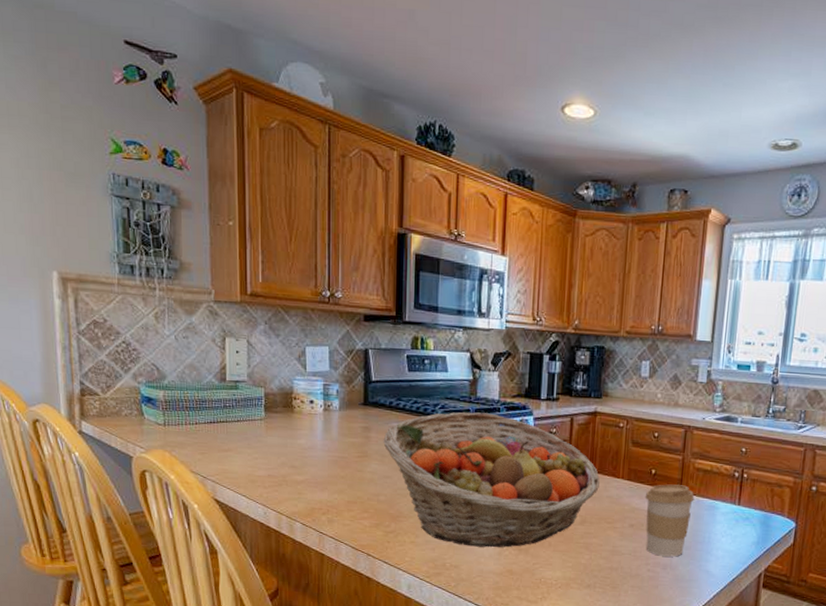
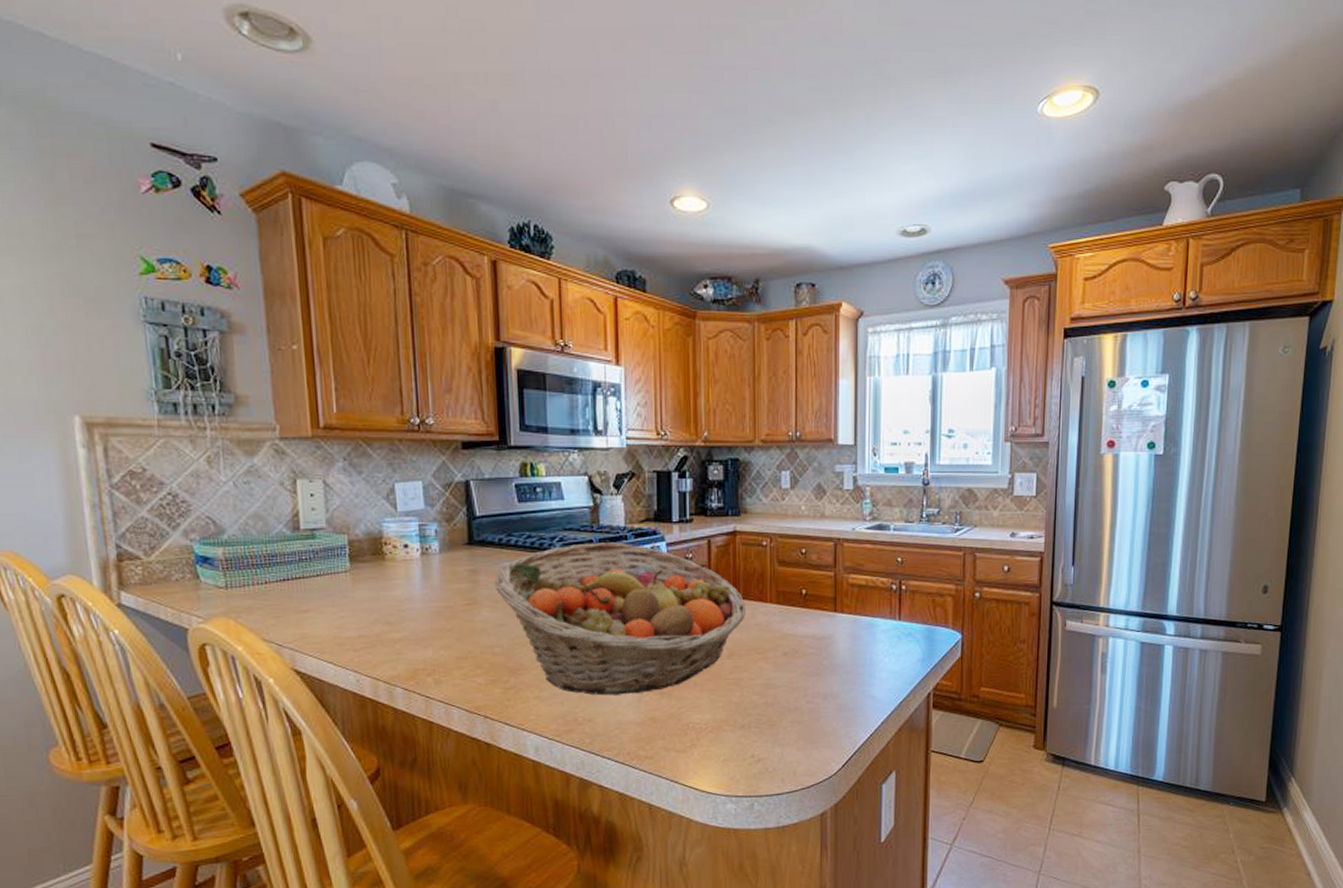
coffee cup: present [645,484,695,557] -> none [797,604,851,685]

